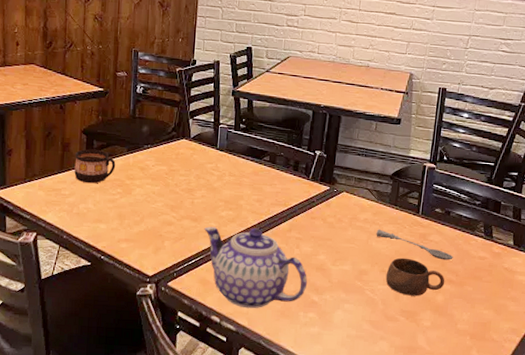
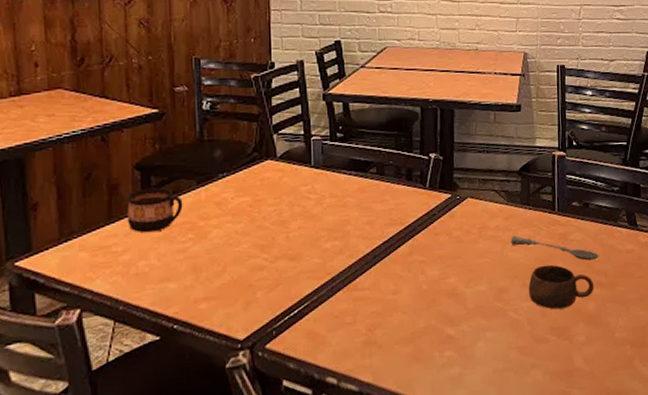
teapot: present [204,226,308,309] -> none [305,257,440,360]

